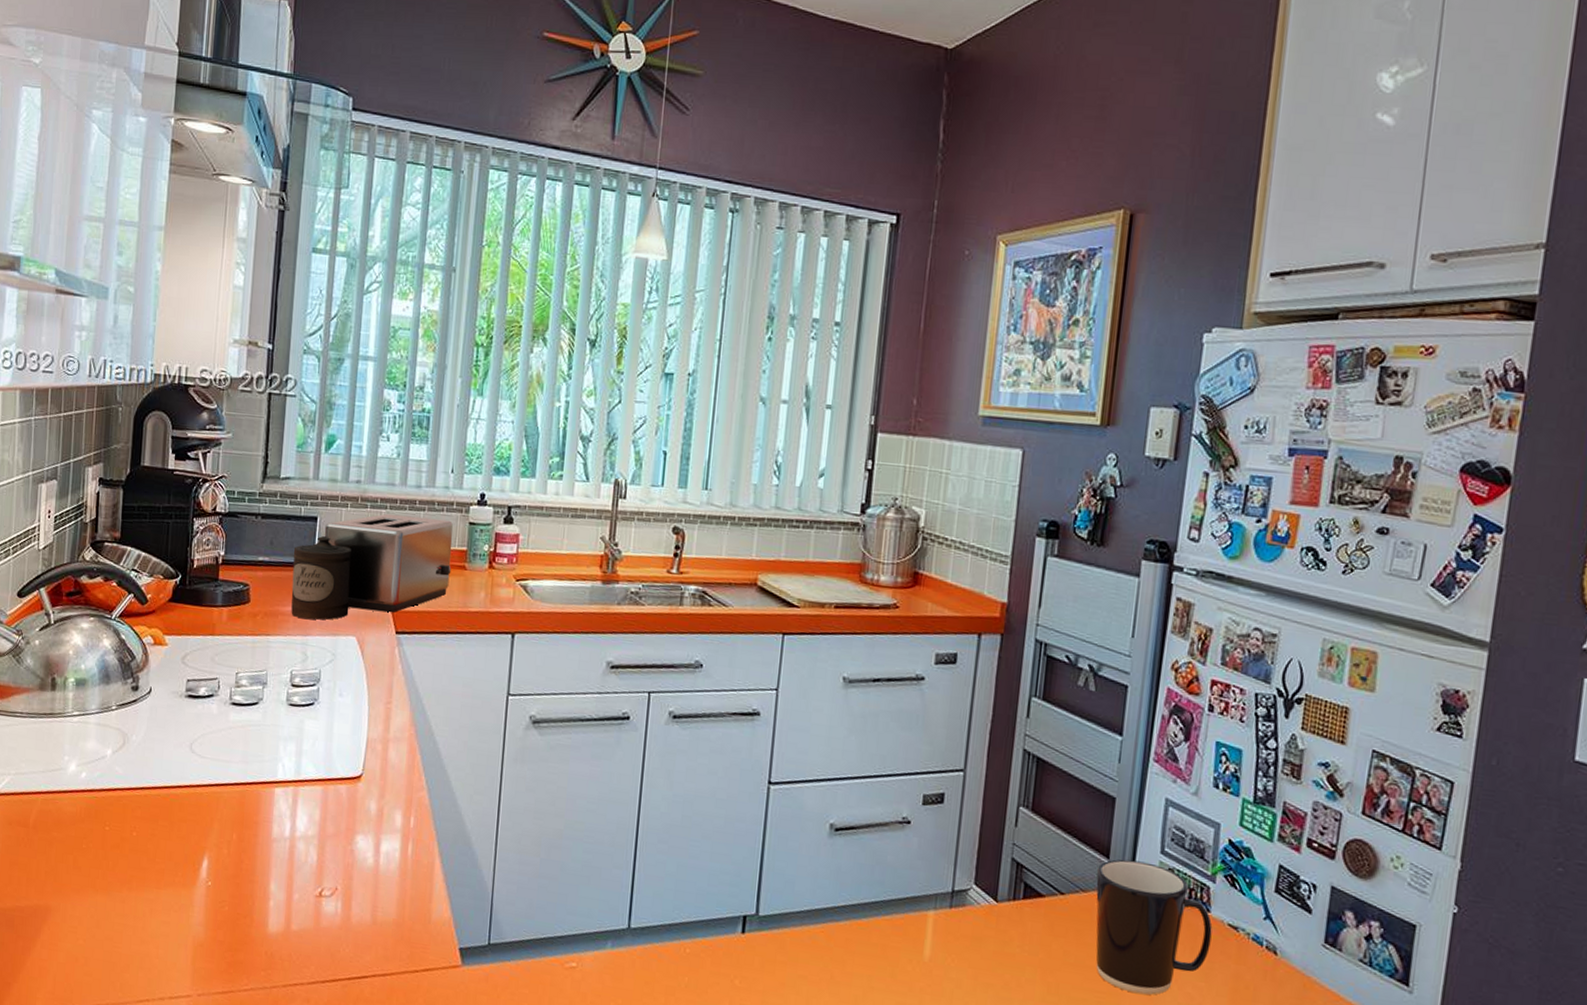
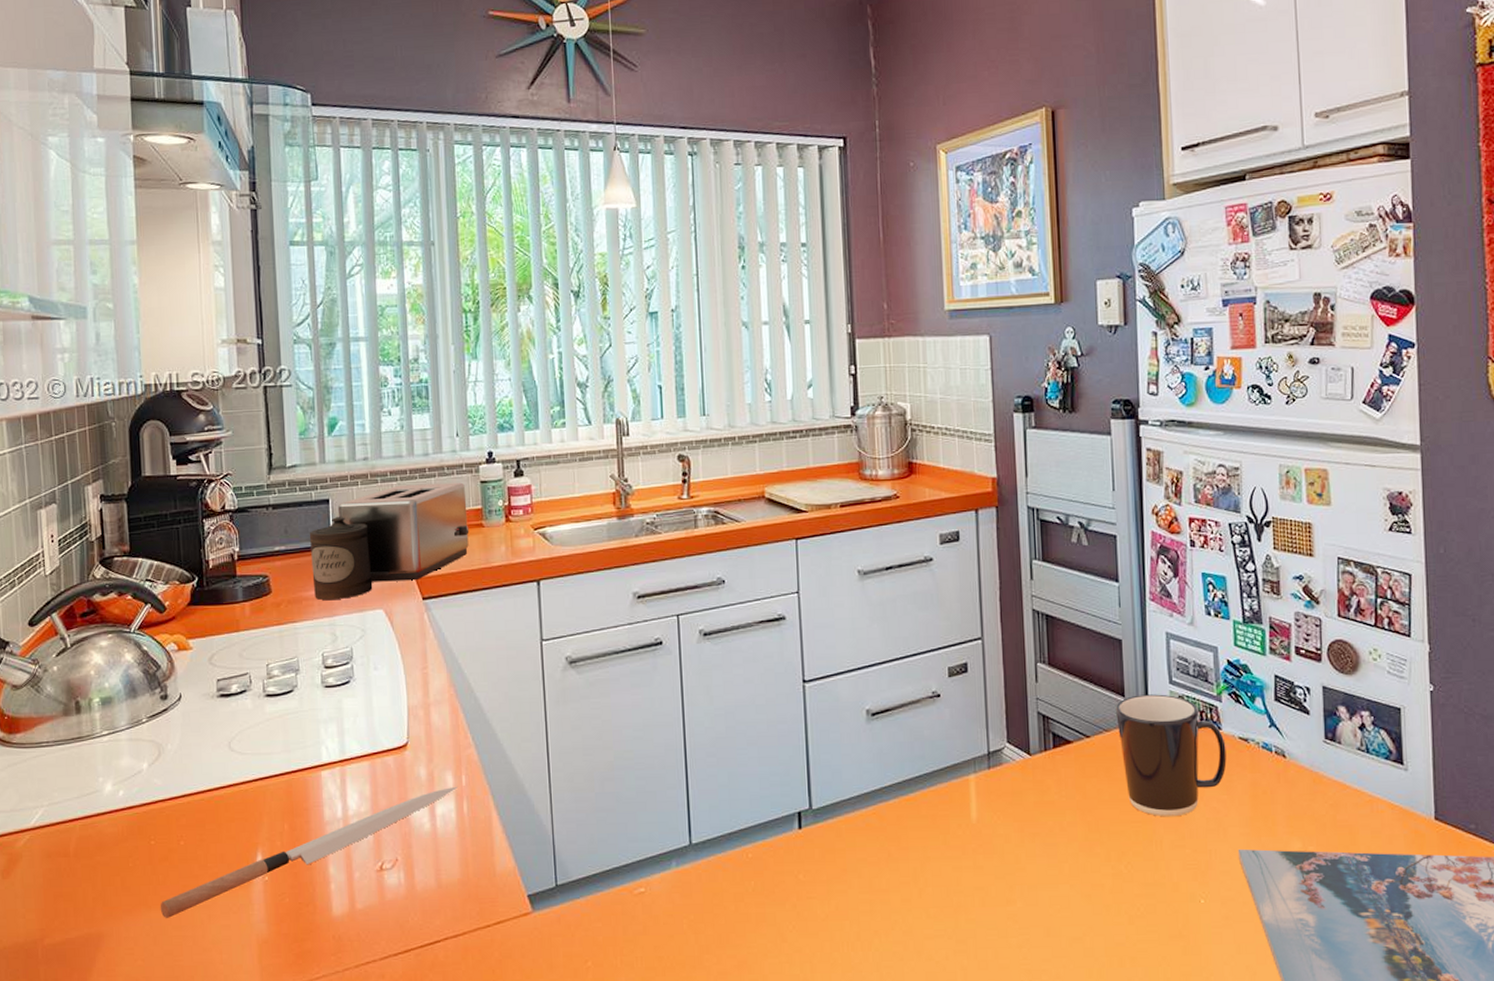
kitchen knife: none [106,826,405,905] -> present [160,786,458,919]

